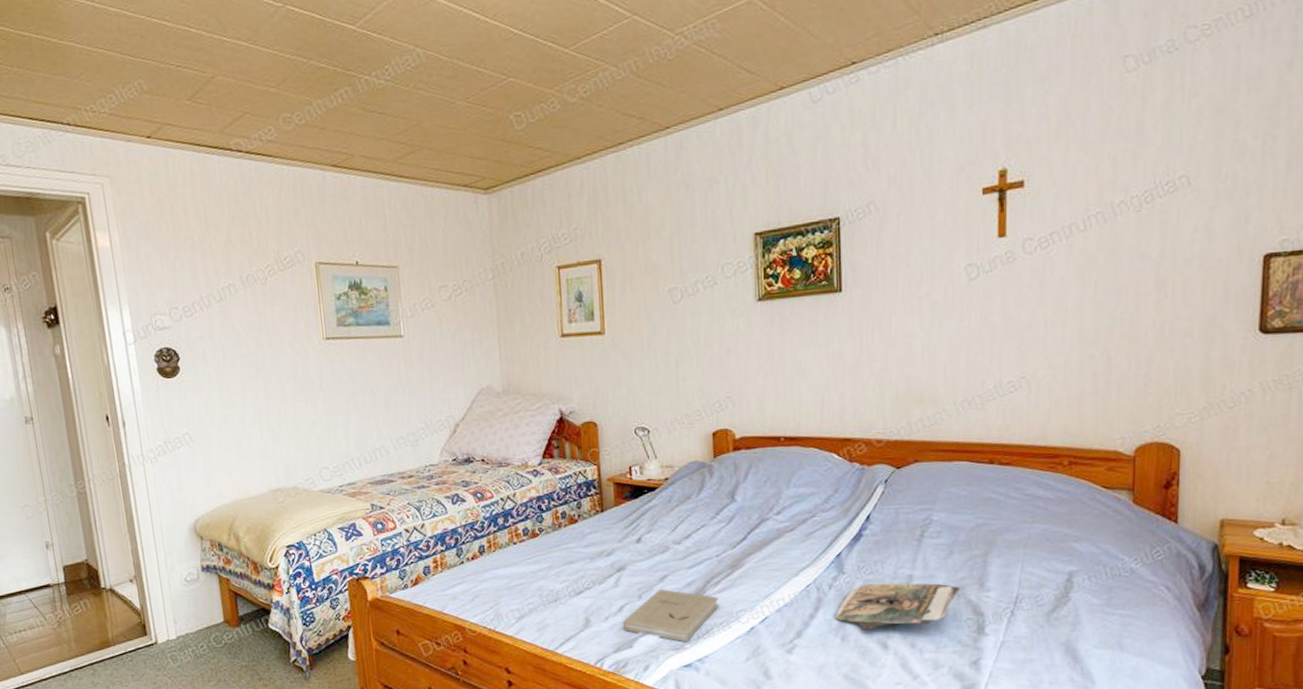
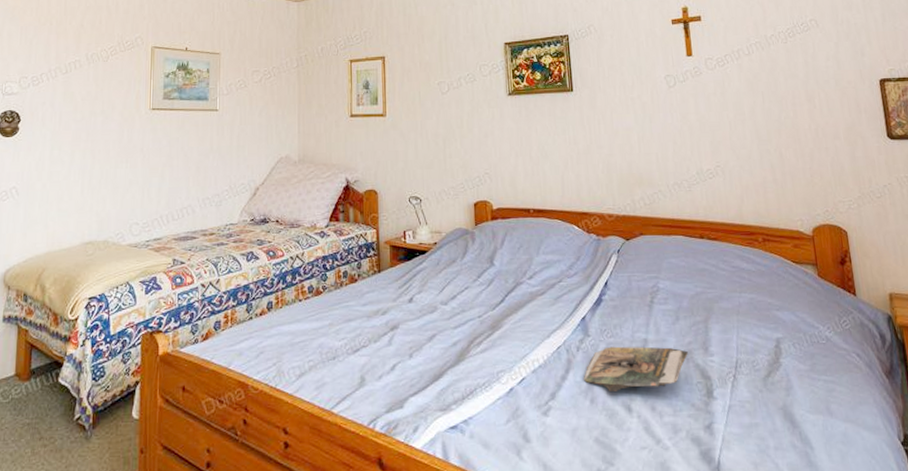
book: present [622,588,719,643] -> none [394,347,481,403]

